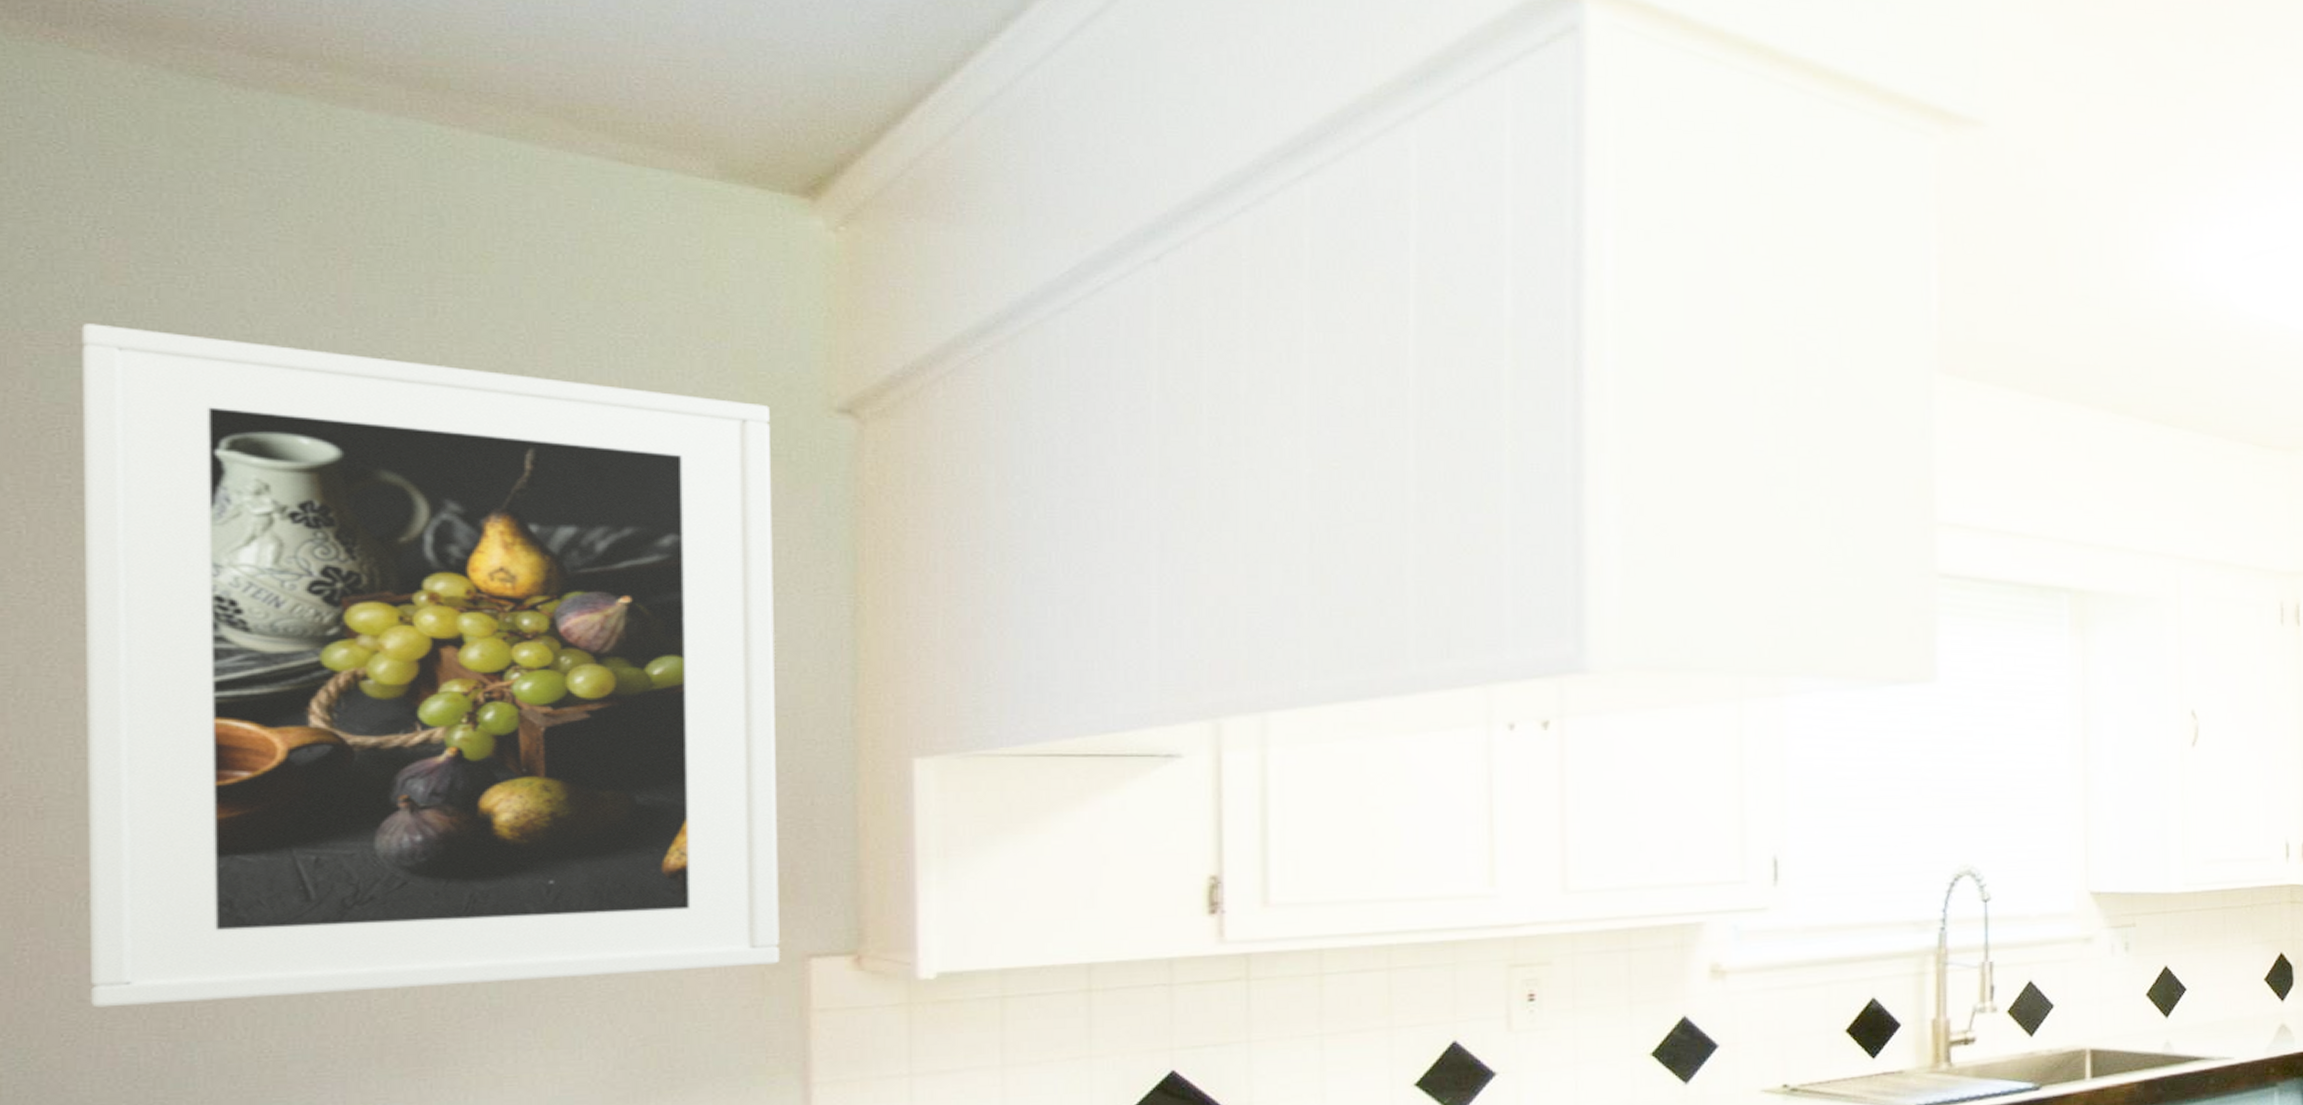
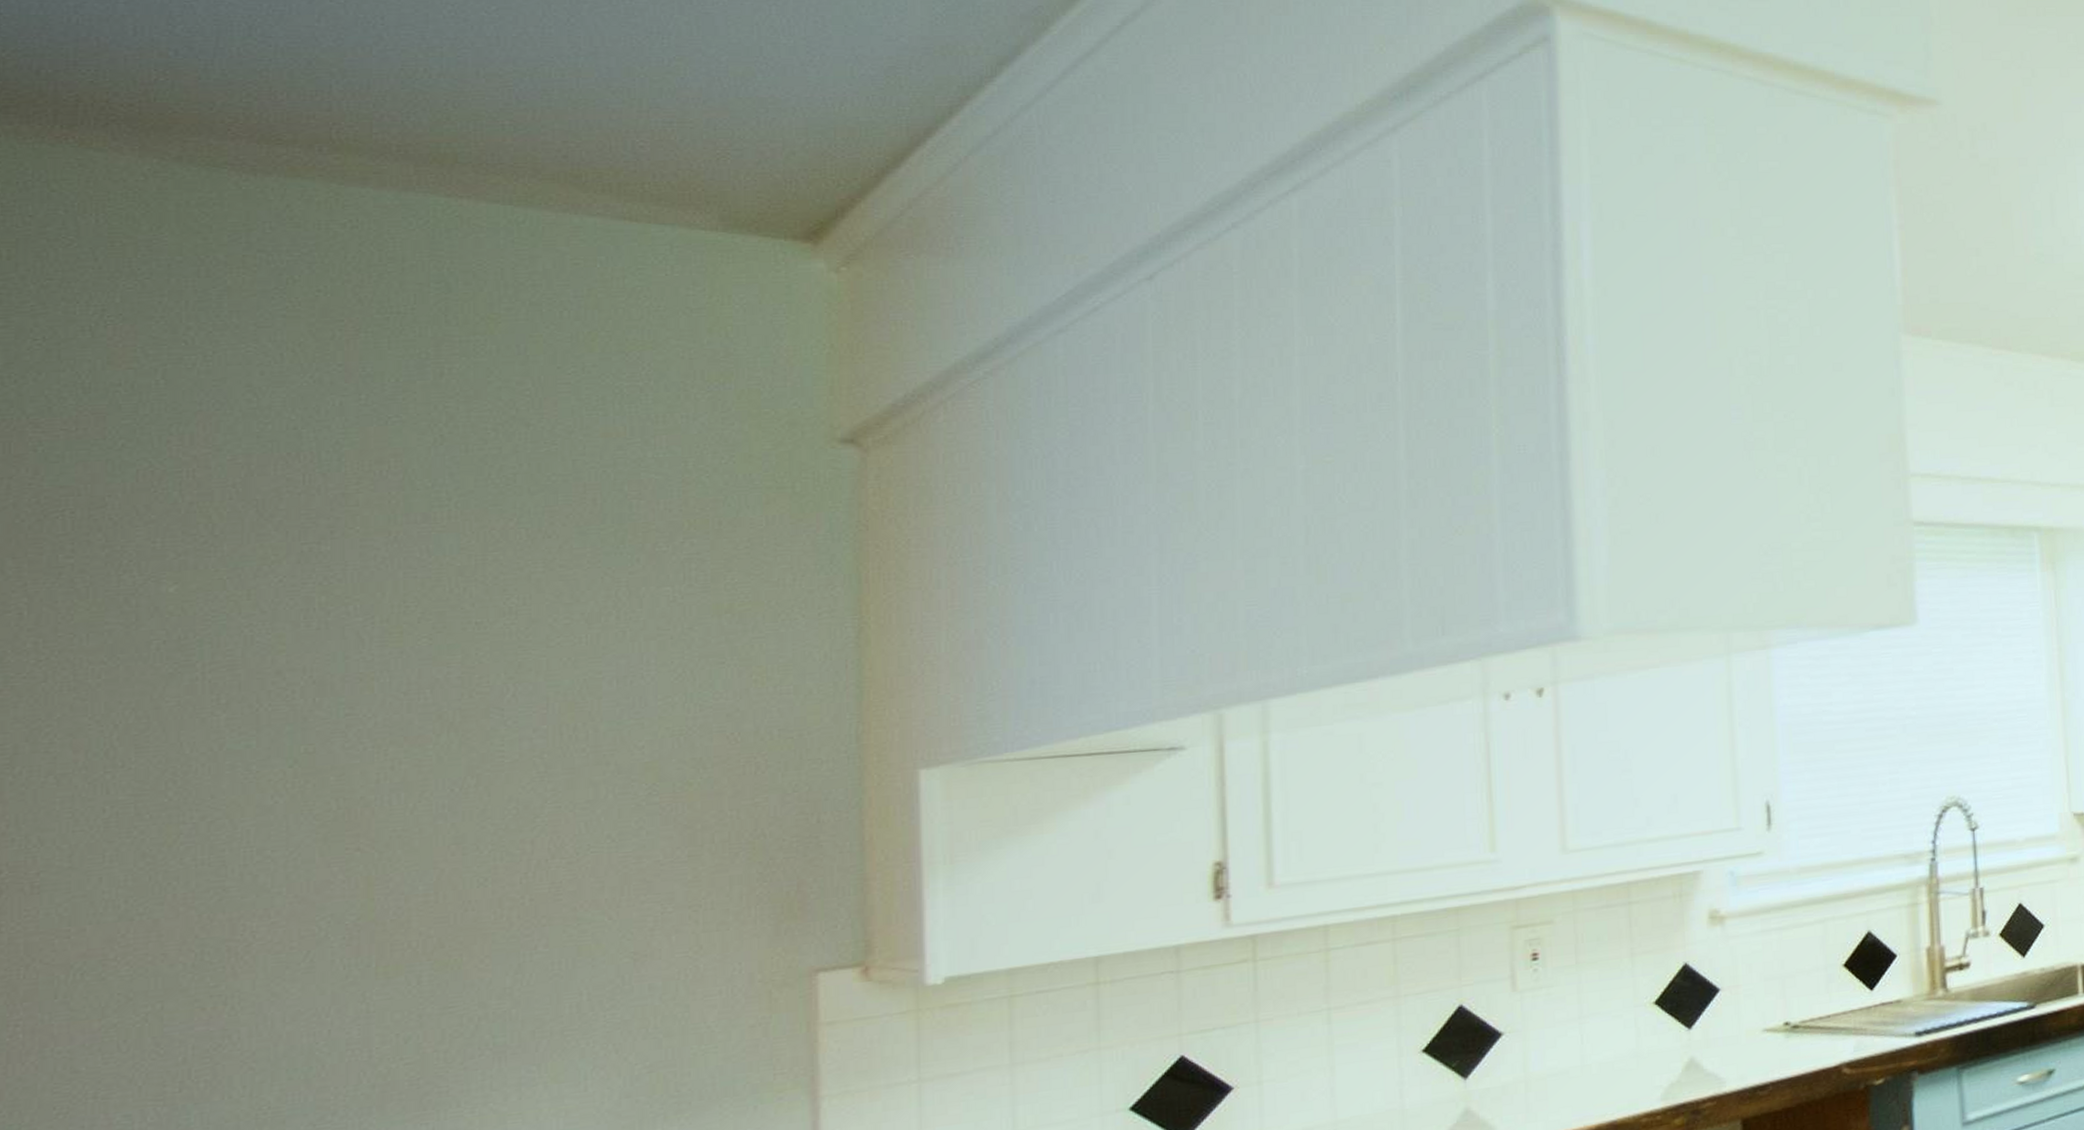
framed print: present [81,323,780,1008] -> none [84,407,787,1078]

